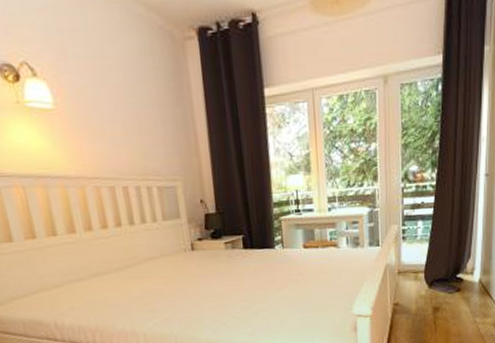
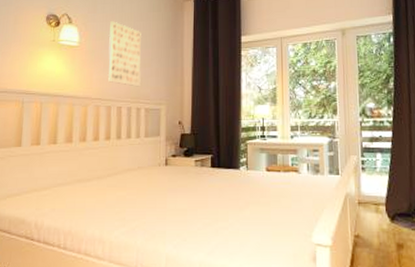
wall art: none [90,71,147,161] -> present [107,21,142,87]

